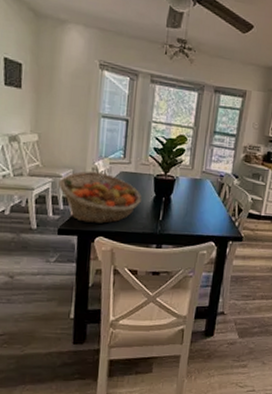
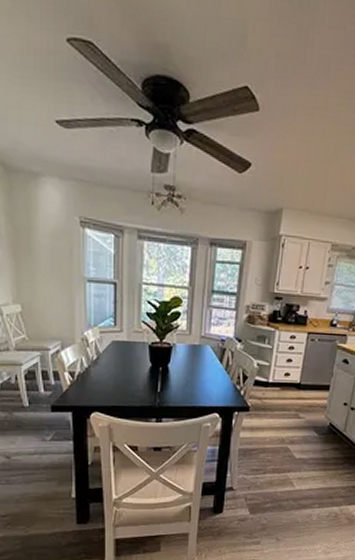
fruit basket: present [58,171,142,224] -> none [47,342,138,398]

